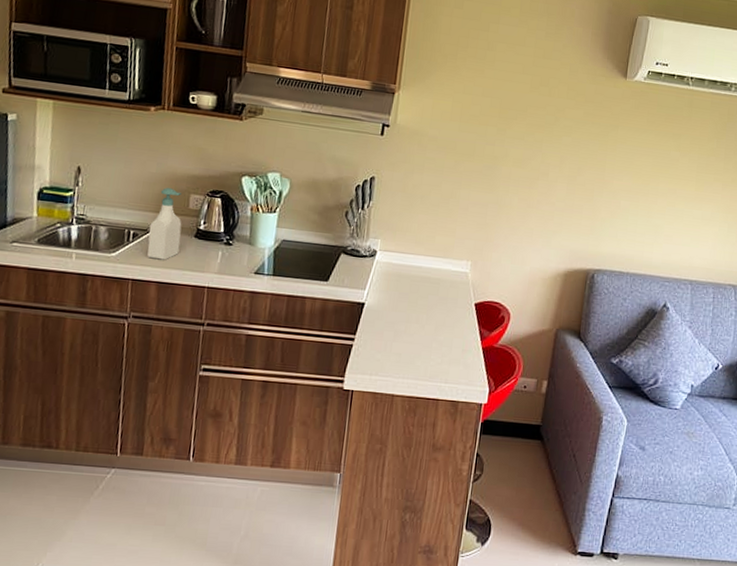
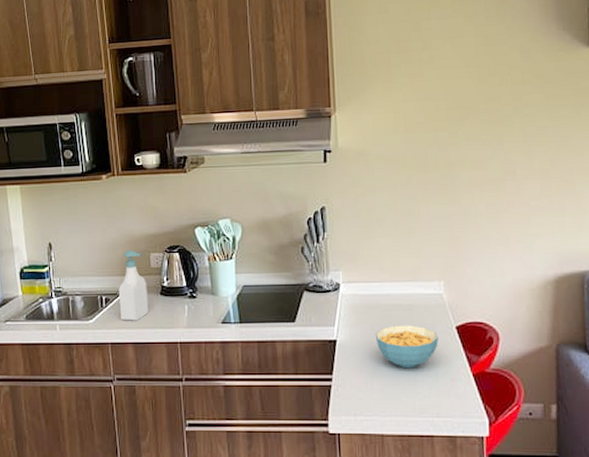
cereal bowl: none [401,295,458,337] -> present [375,325,438,369]

